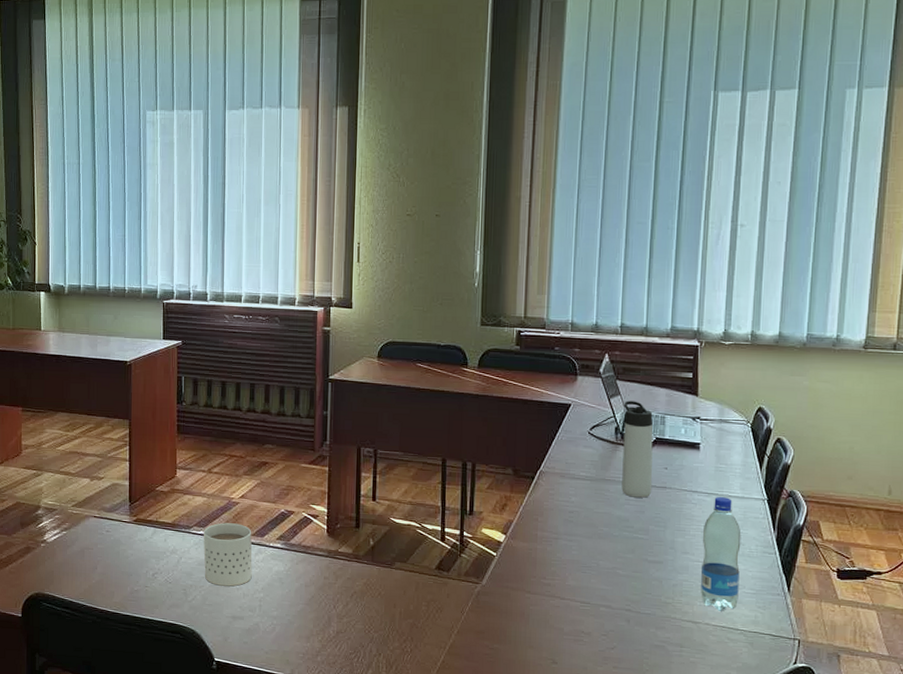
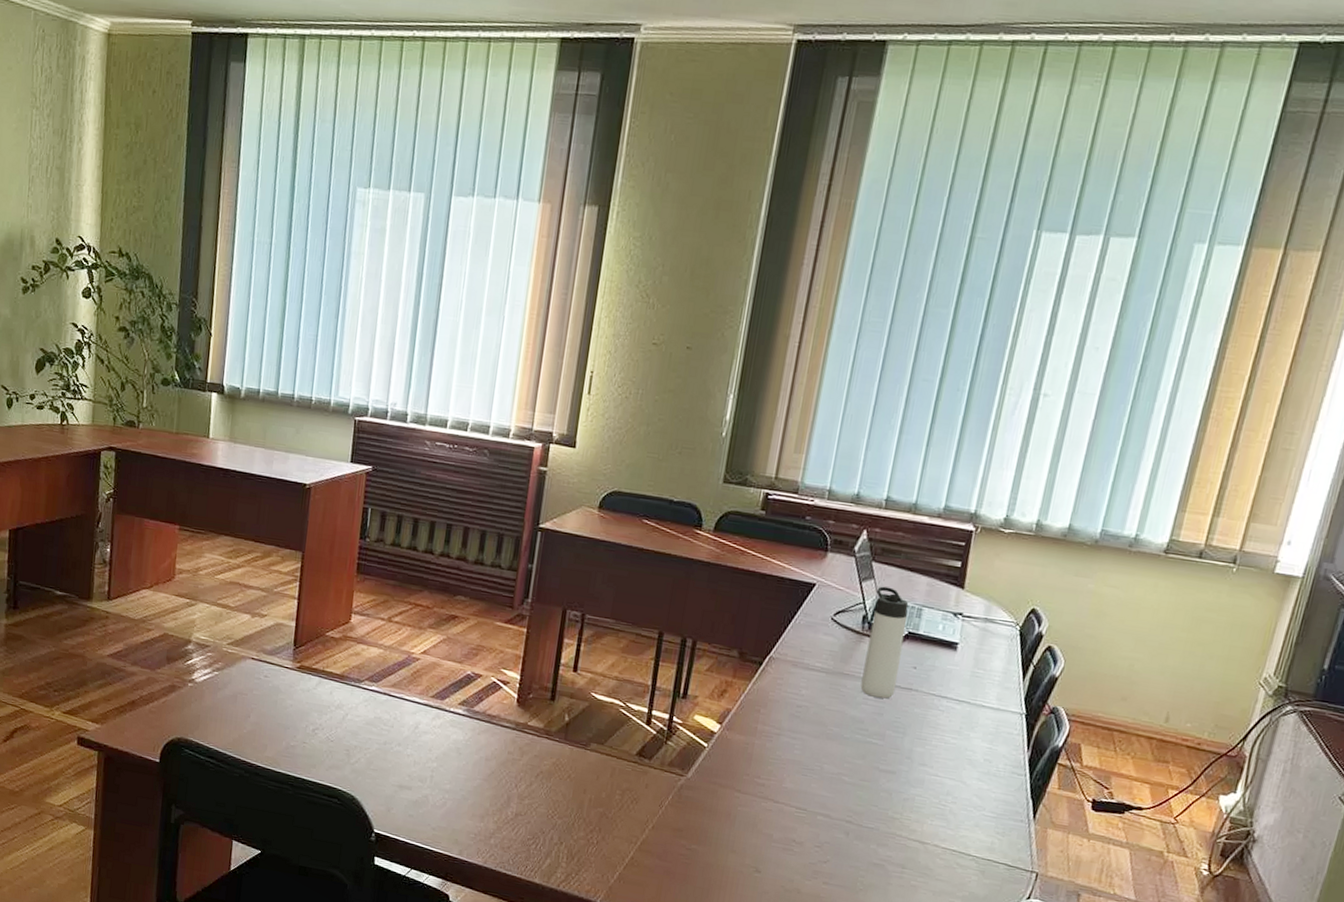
mug: present [203,523,252,587] -> none [372,679,431,752]
bottle: present [700,497,741,611] -> none [933,705,990,833]

